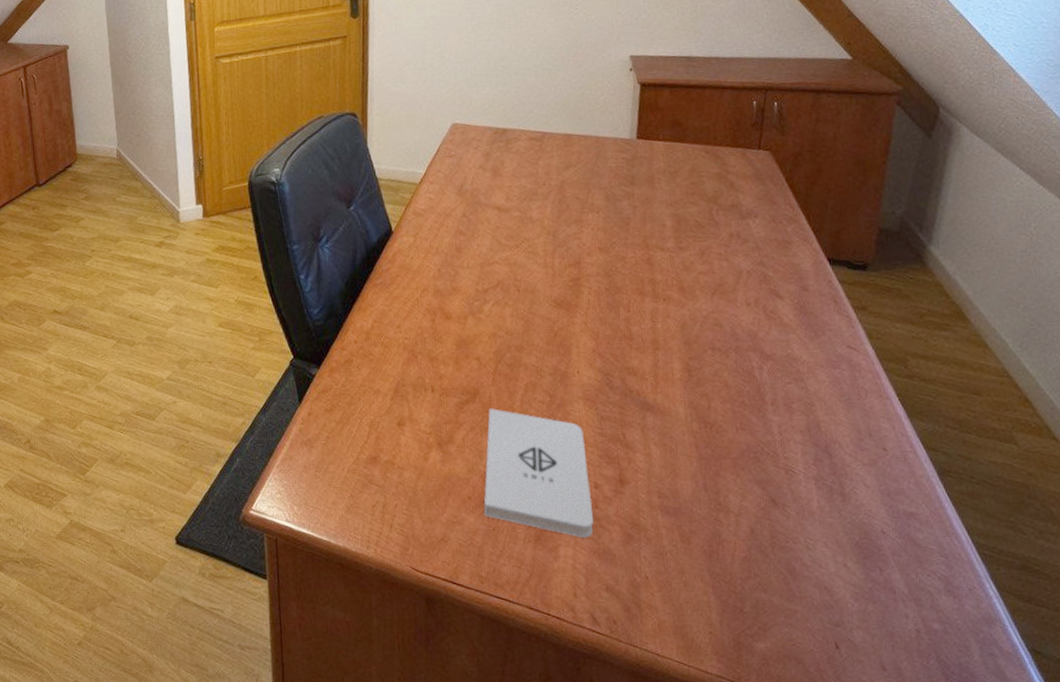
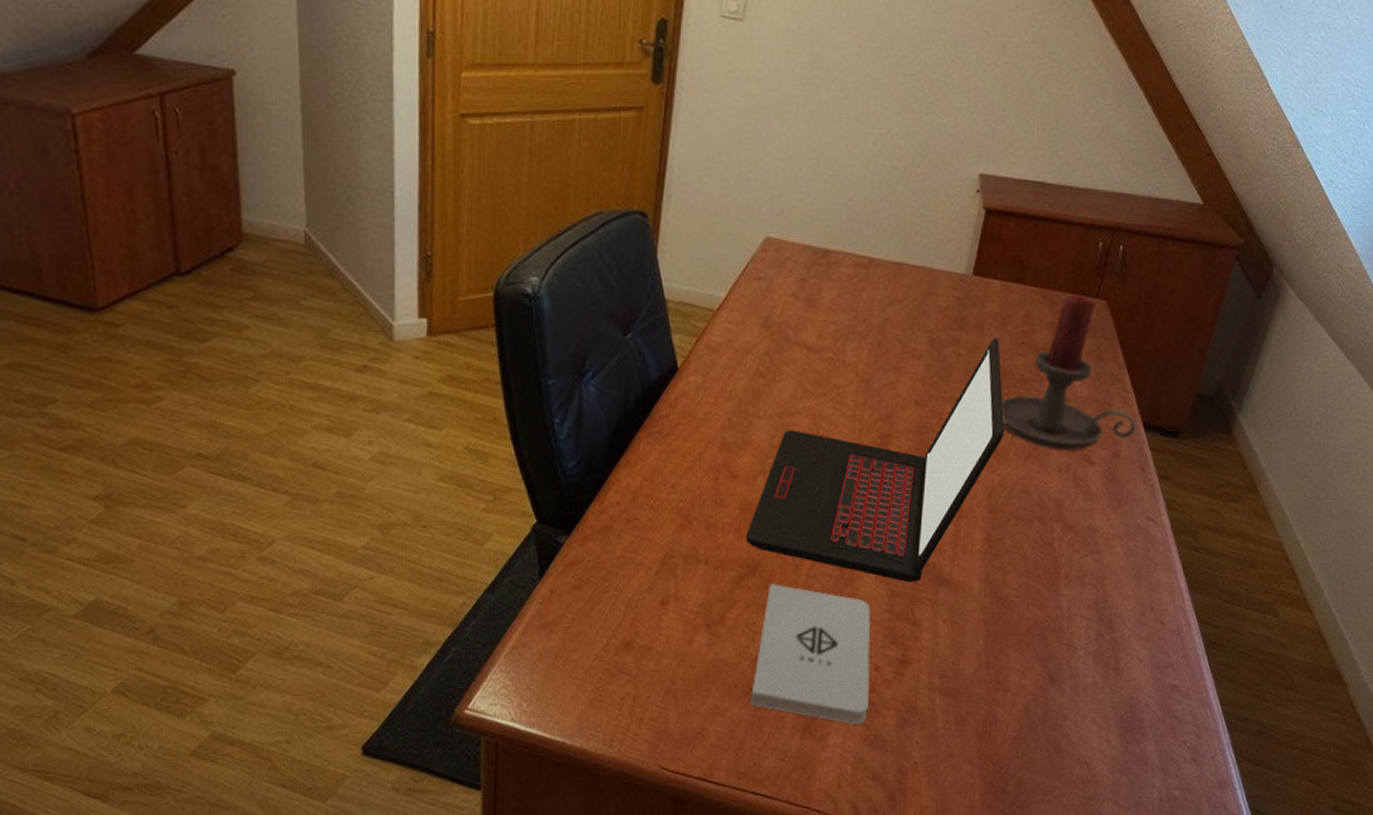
laptop: none [463,190,689,409] -> present [746,338,1005,583]
candle holder: none [680,148,820,286] -> present [1001,296,1135,451]

